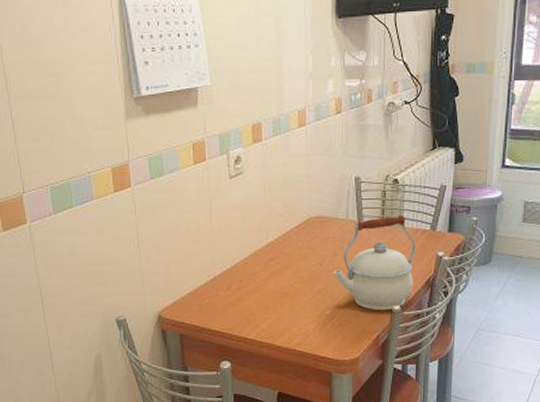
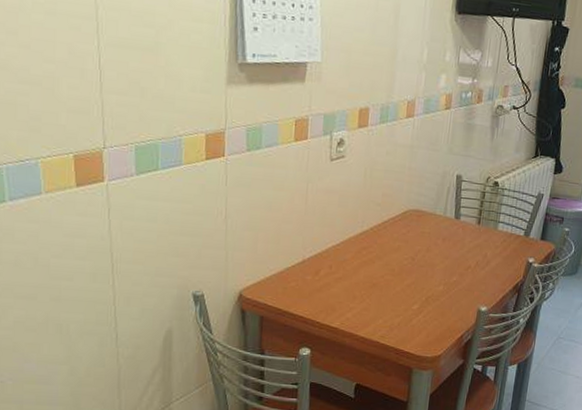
kettle: present [333,215,416,311] -> none [425,217,509,311]

